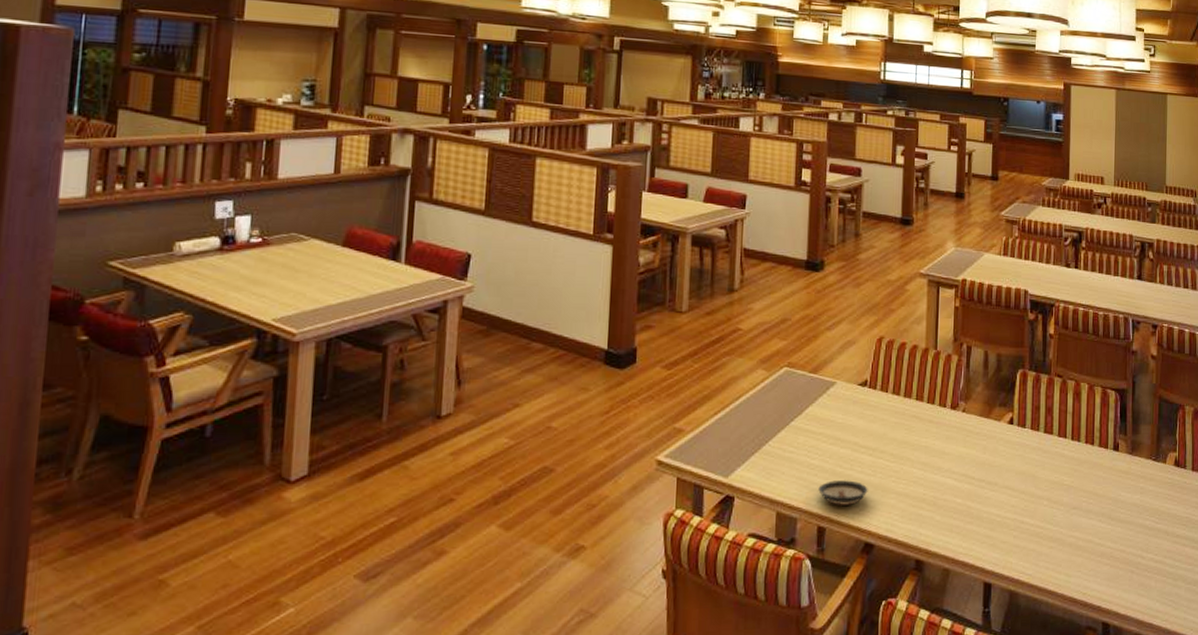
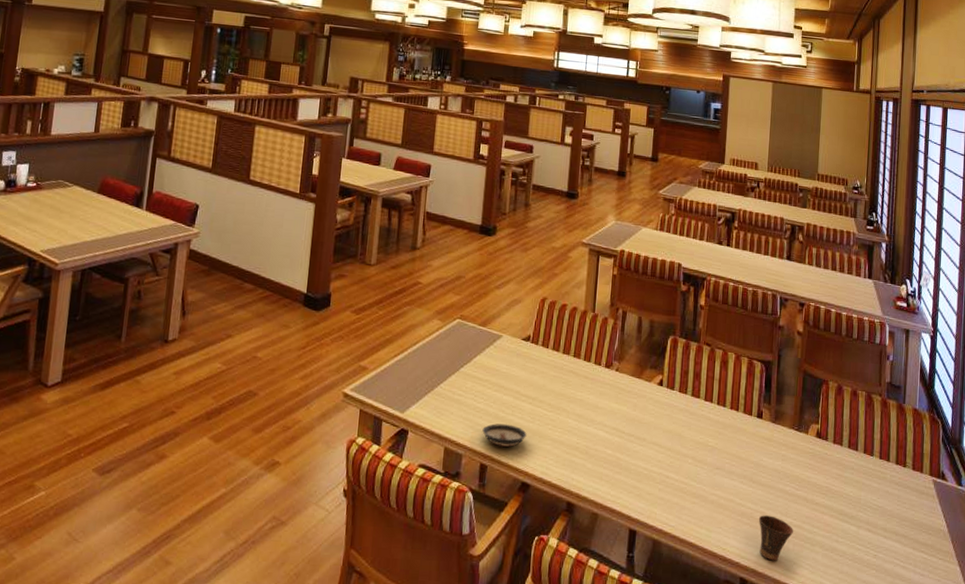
cup: none [1118,553,1155,601] -> present [758,515,793,561]

